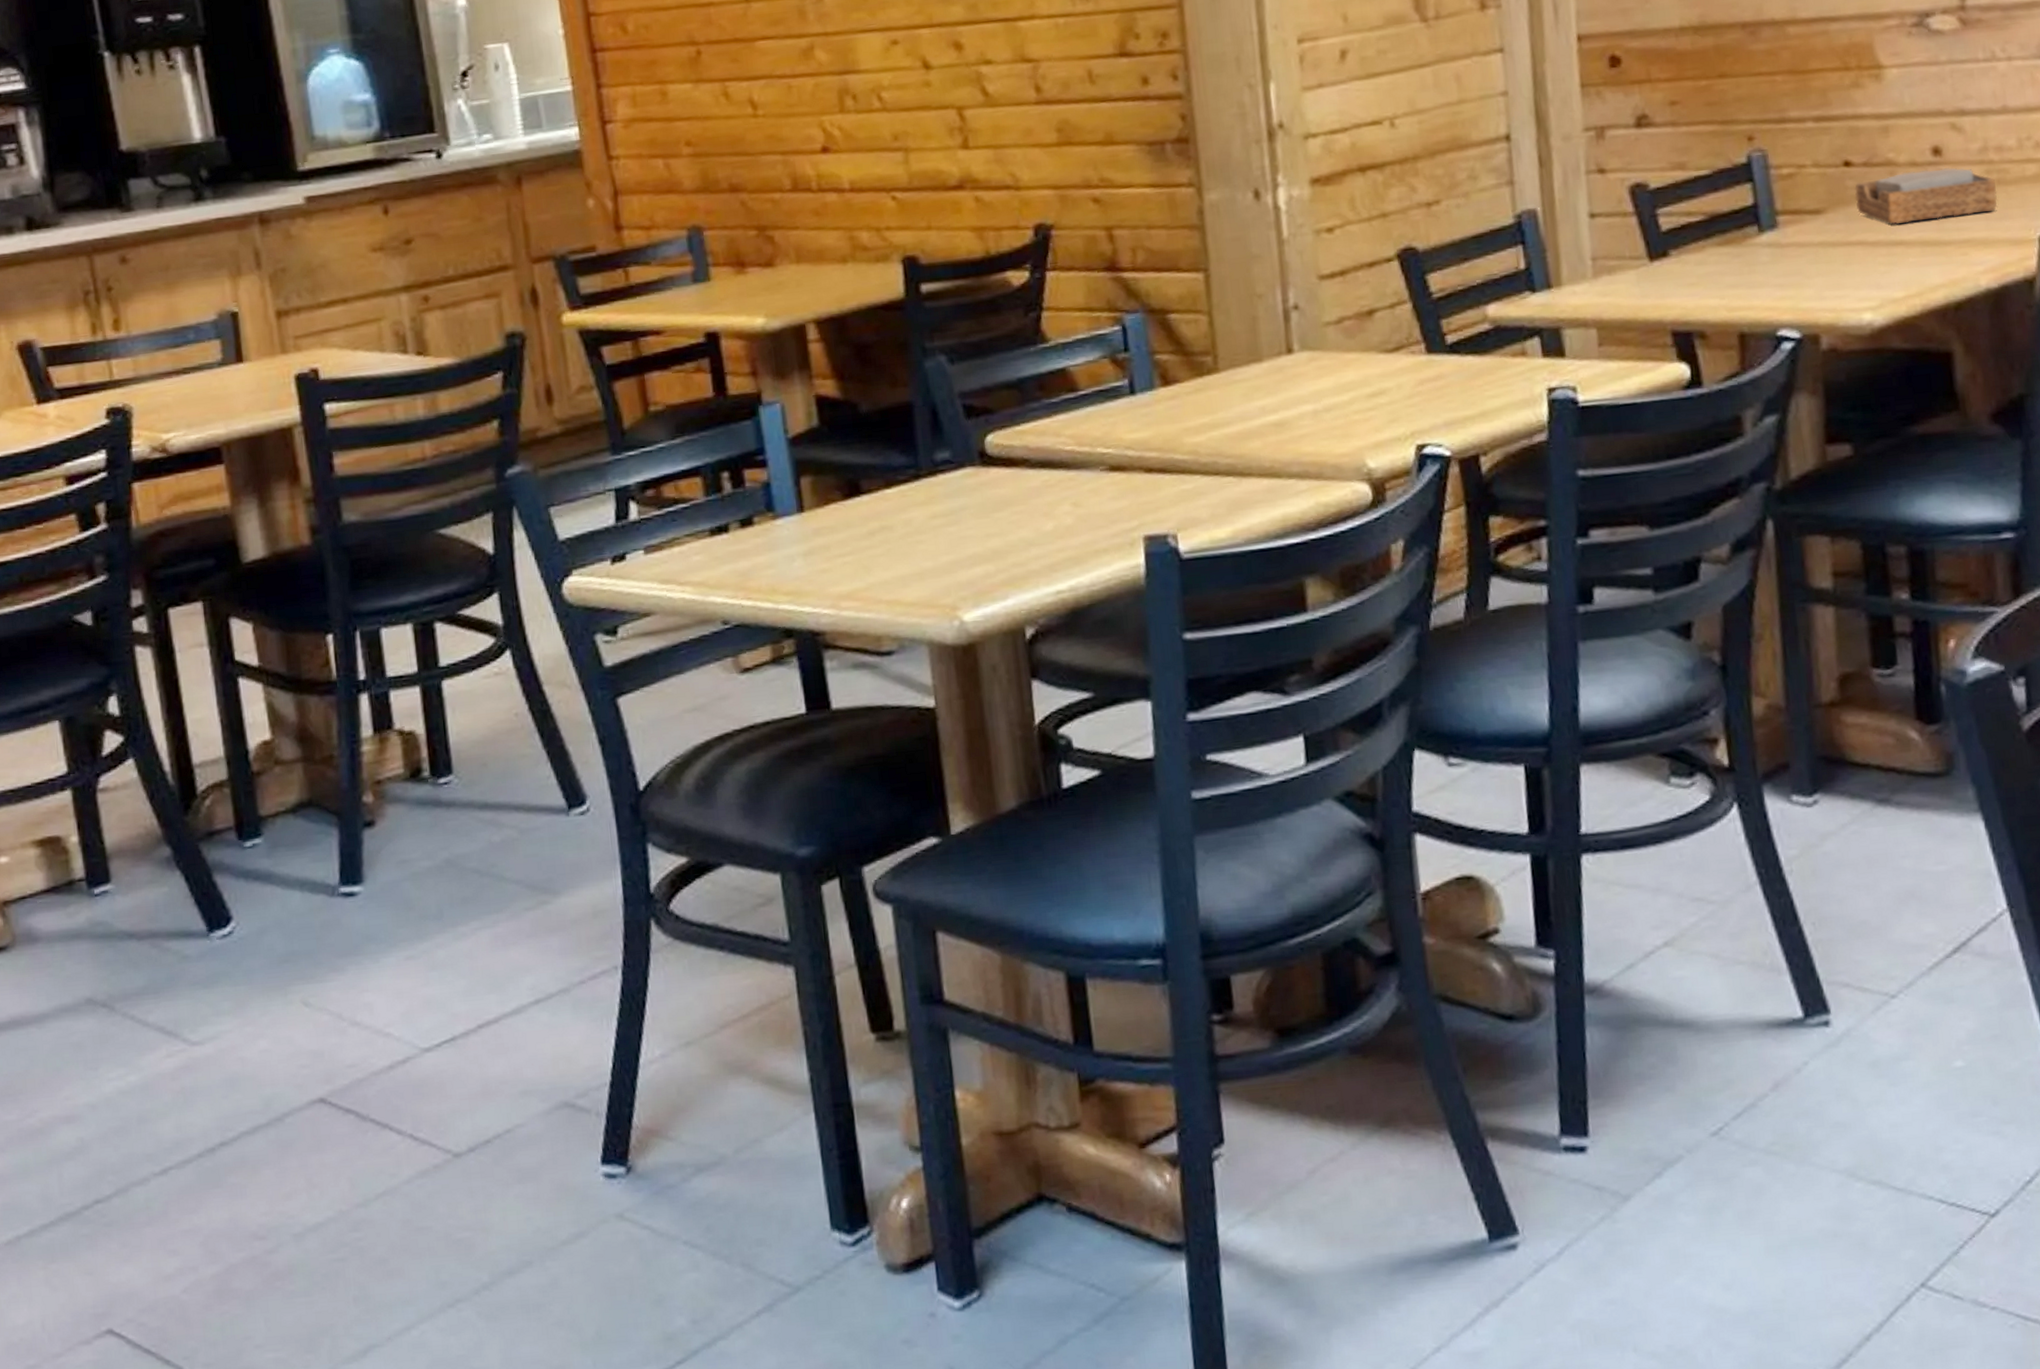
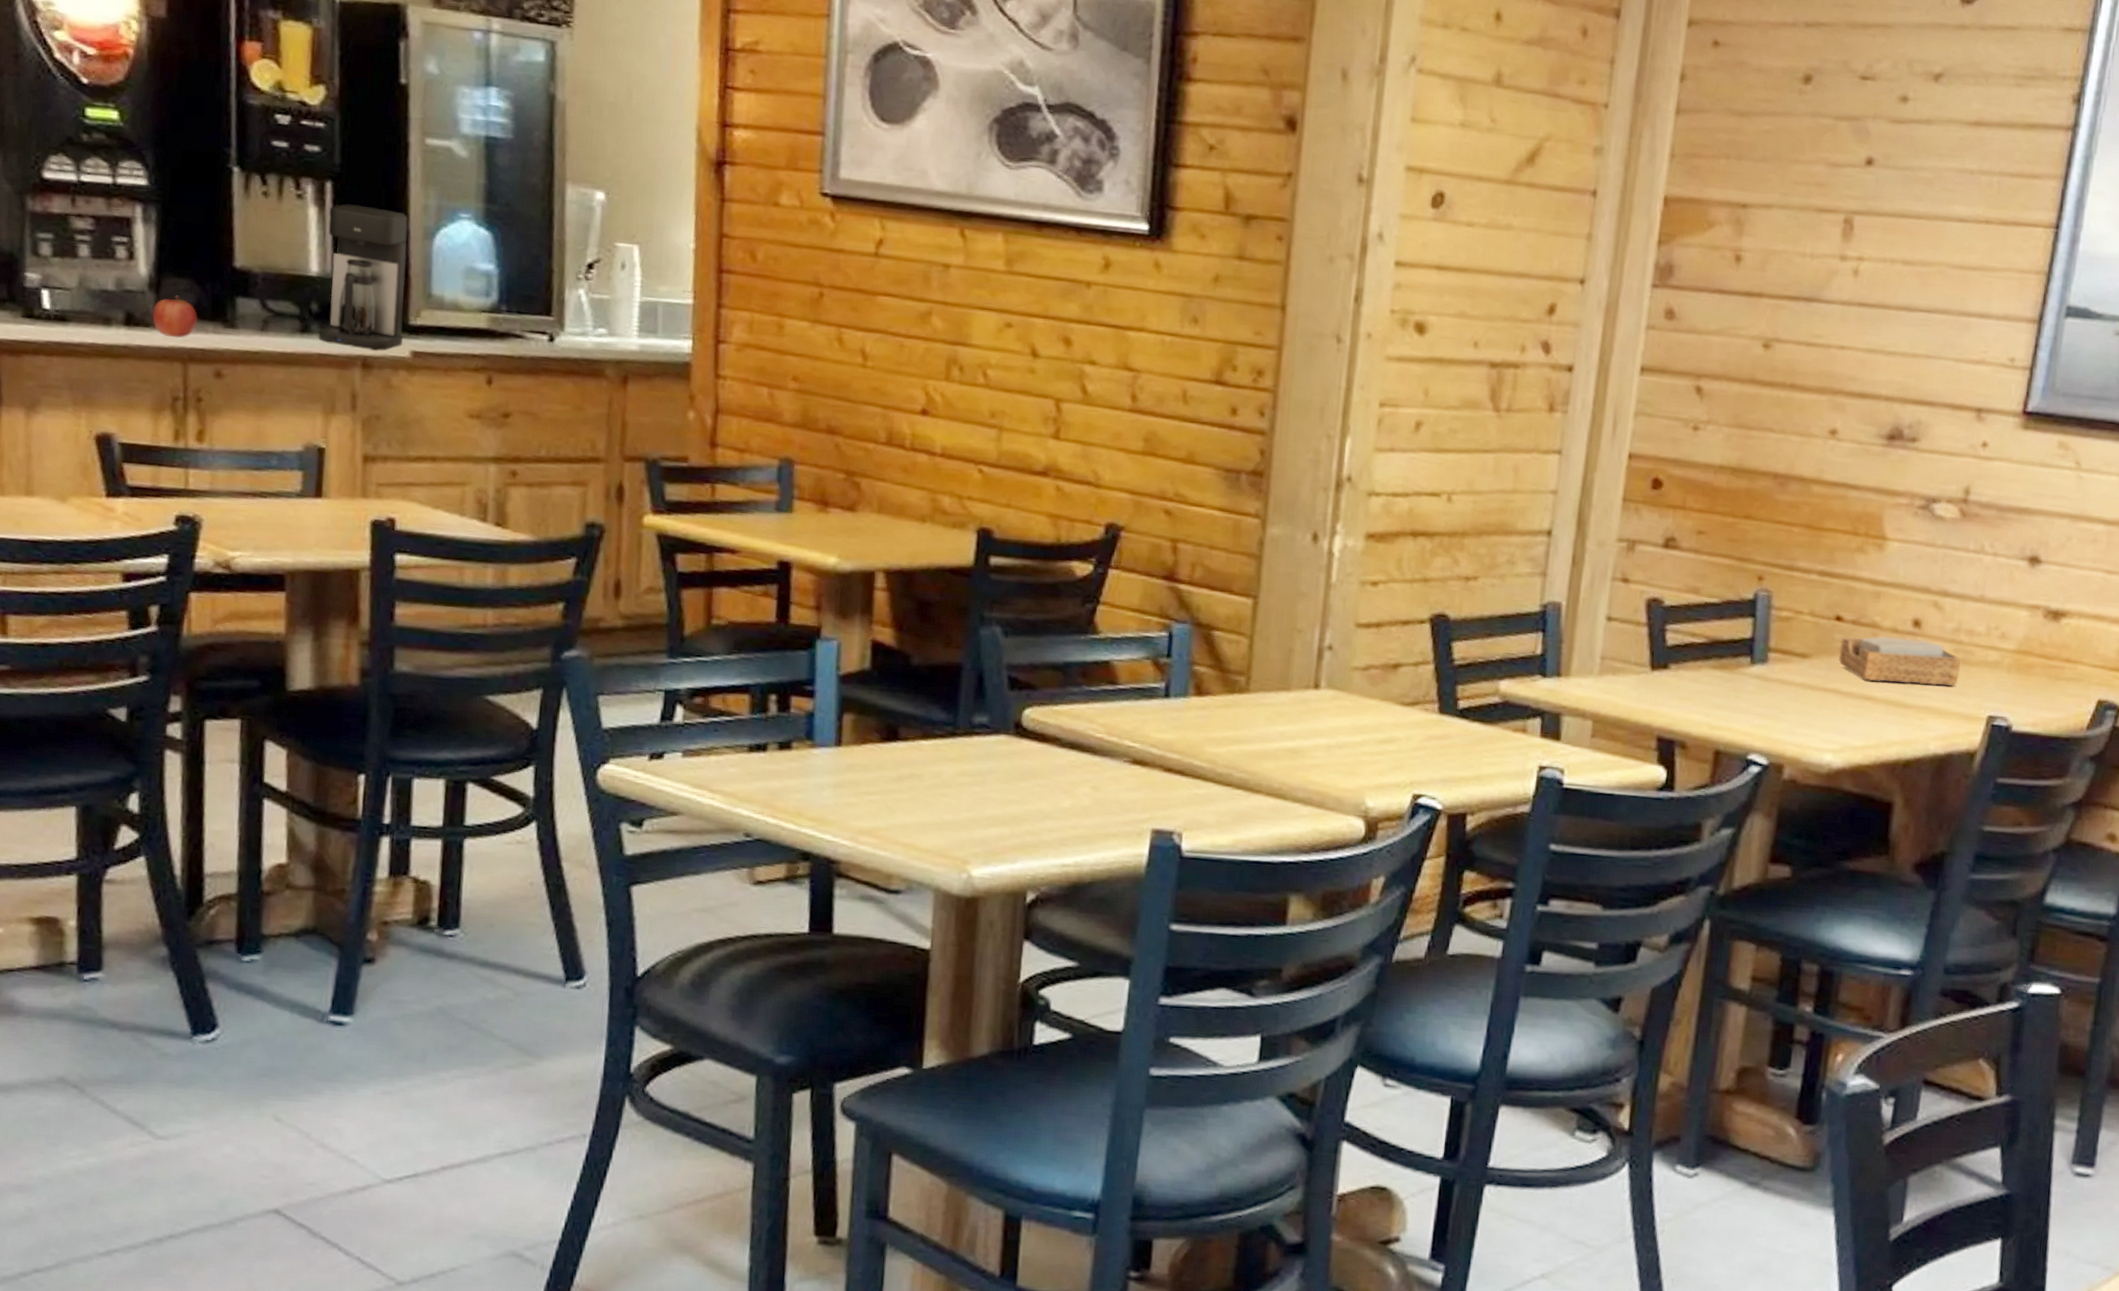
fruit: none [51,190,95,233] -> present [152,295,198,338]
coffee maker: none [201,61,295,207] -> present [318,203,408,352]

